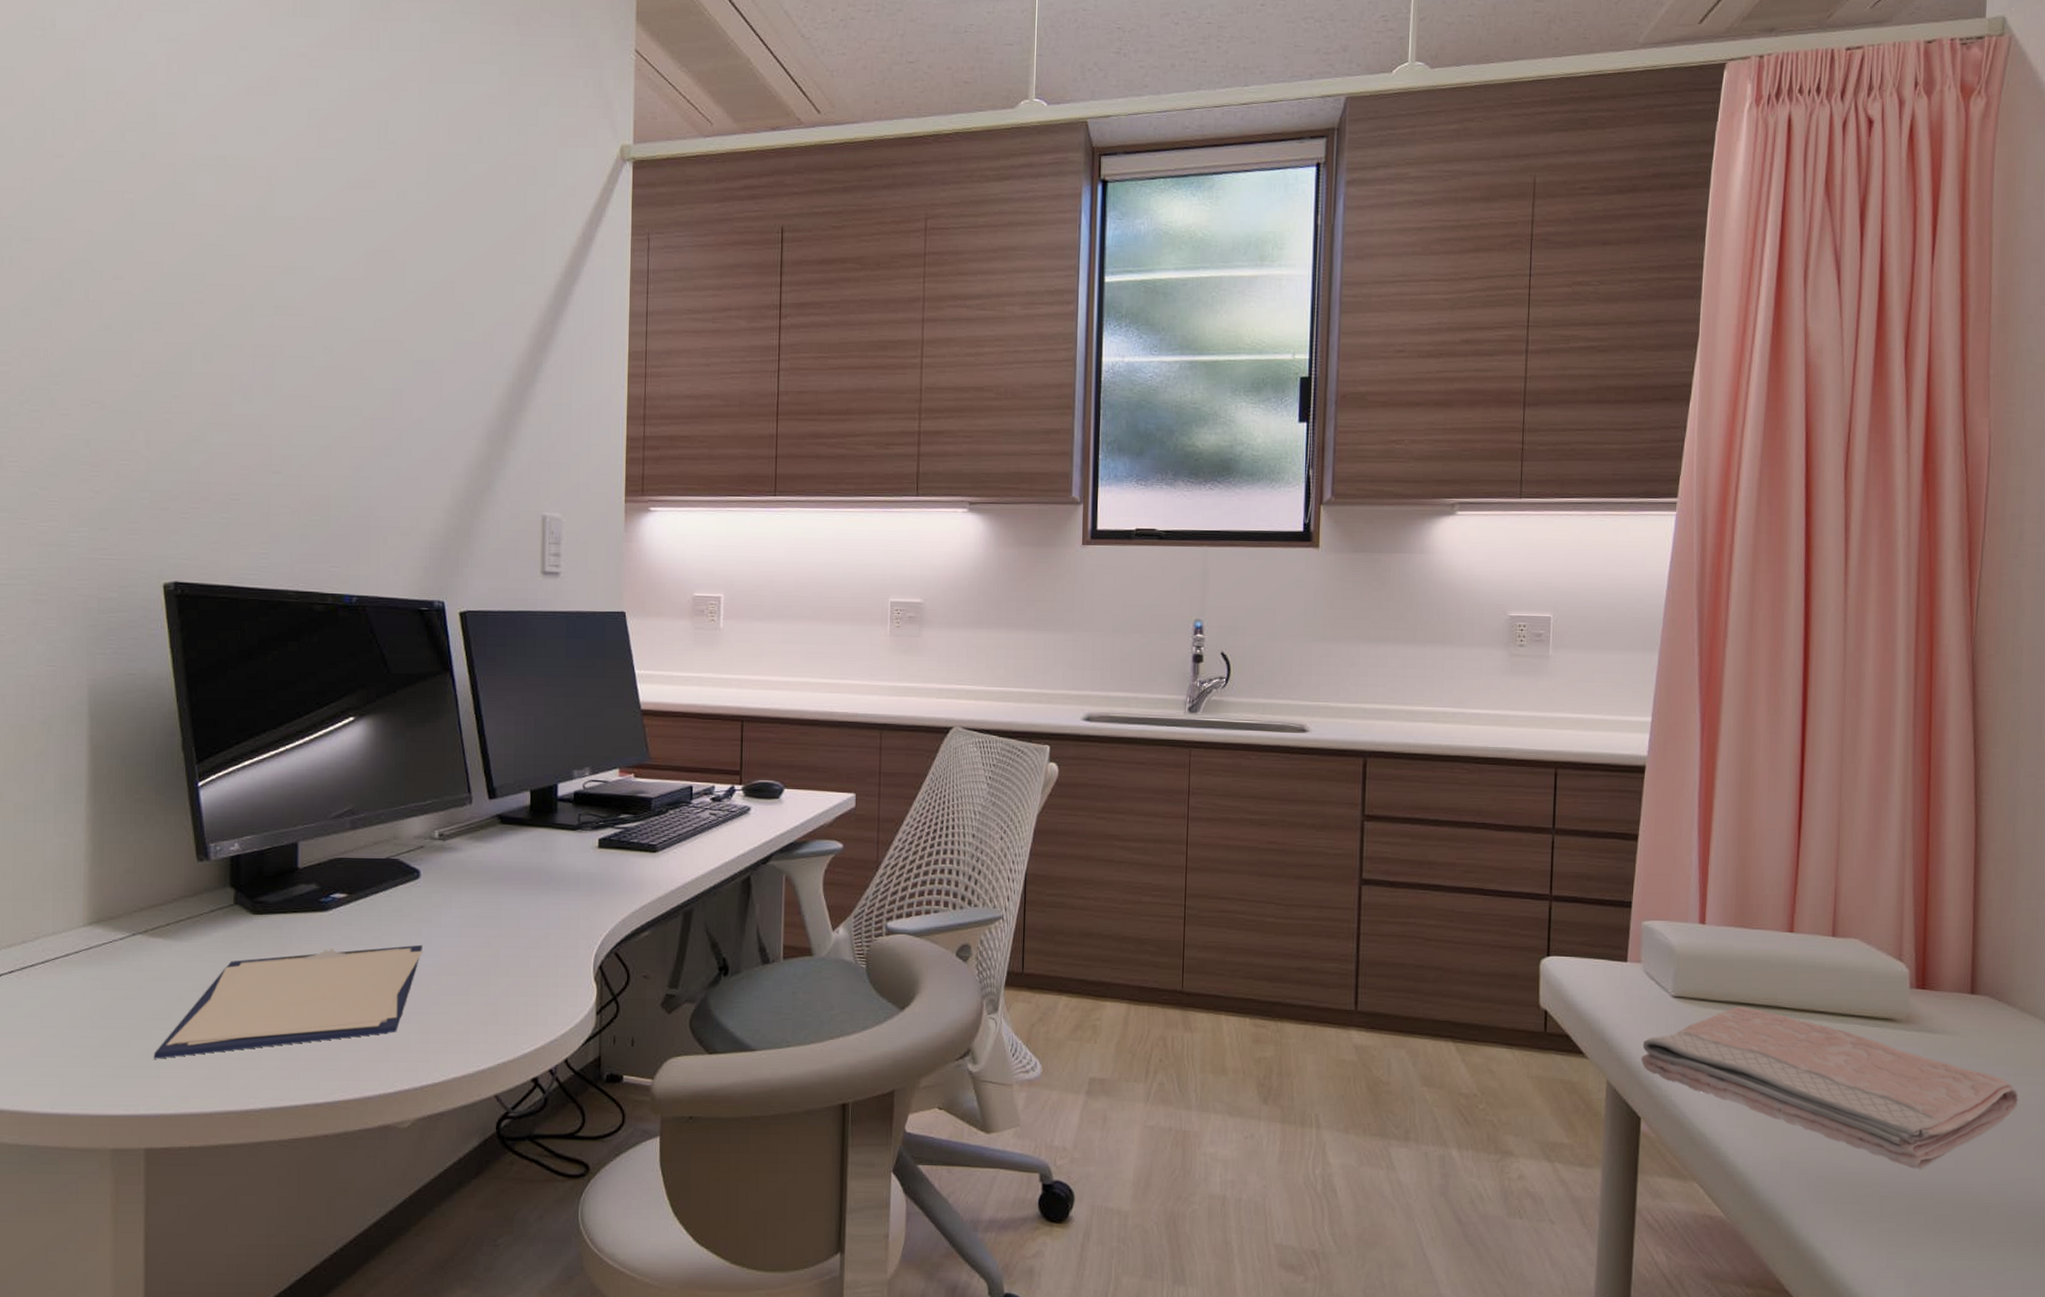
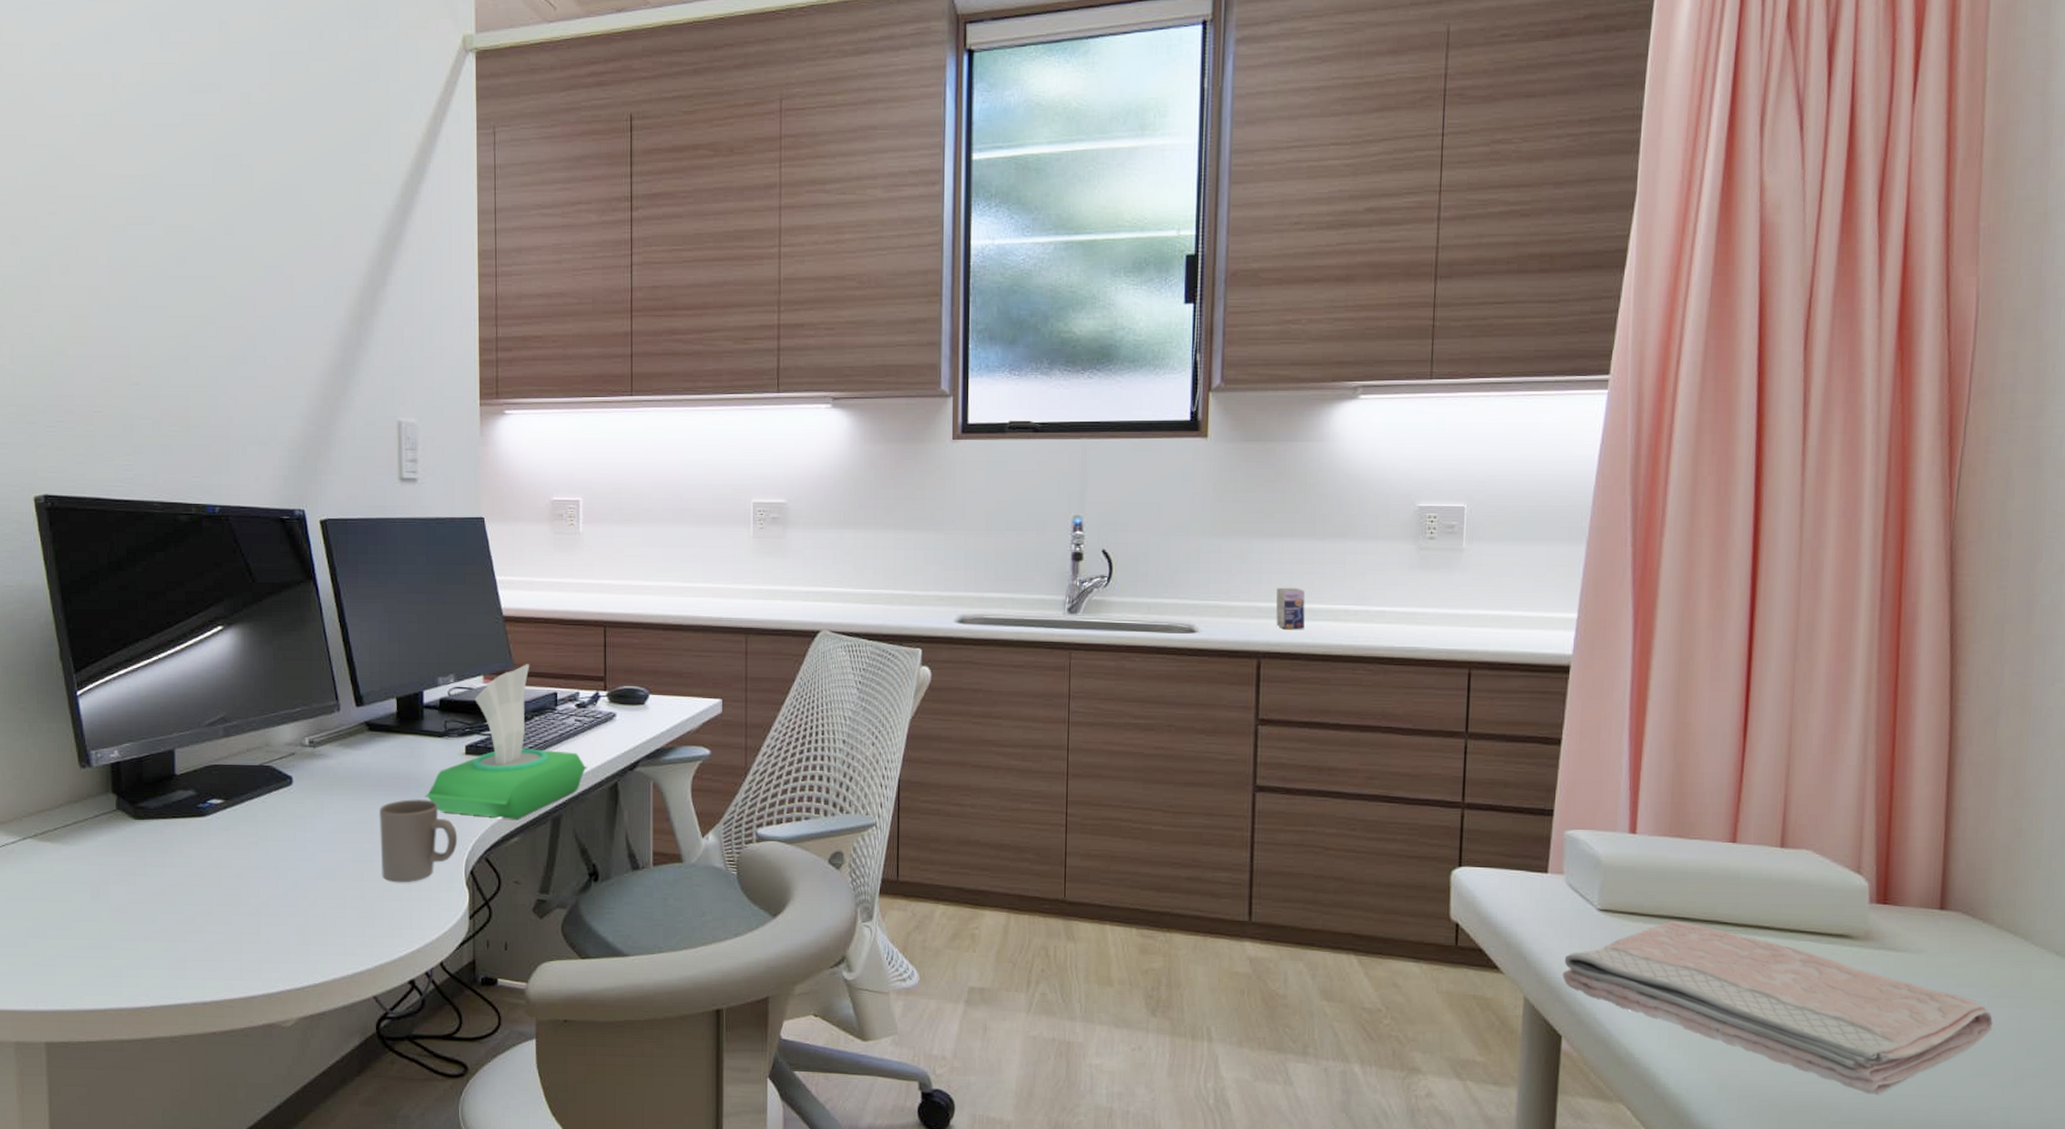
notepad: present [153,944,423,1059] -> none [48,849,299,958]
mug: none [507,893,588,979] -> present [378,799,458,883]
wet wipes pack: none [555,757,721,913] -> present [425,664,588,819]
medicine box: none [1381,690,1408,731] -> present [1276,587,1305,630]

